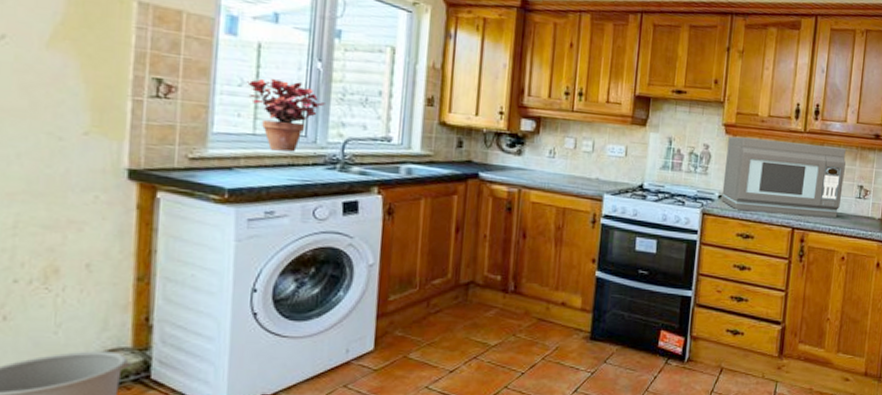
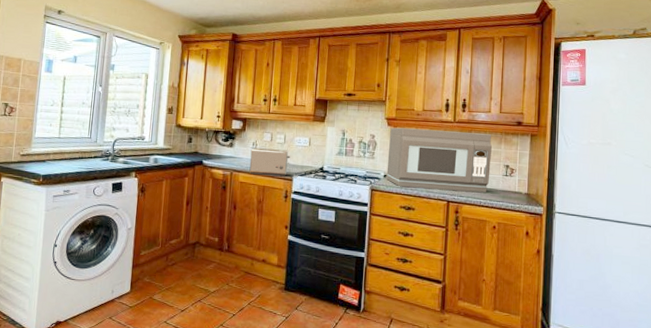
potted plant: present [247,79,325,152] -> none [56,100,103,149]
toaster: none [544,157,601,197] -> present [249,147,291,177]

